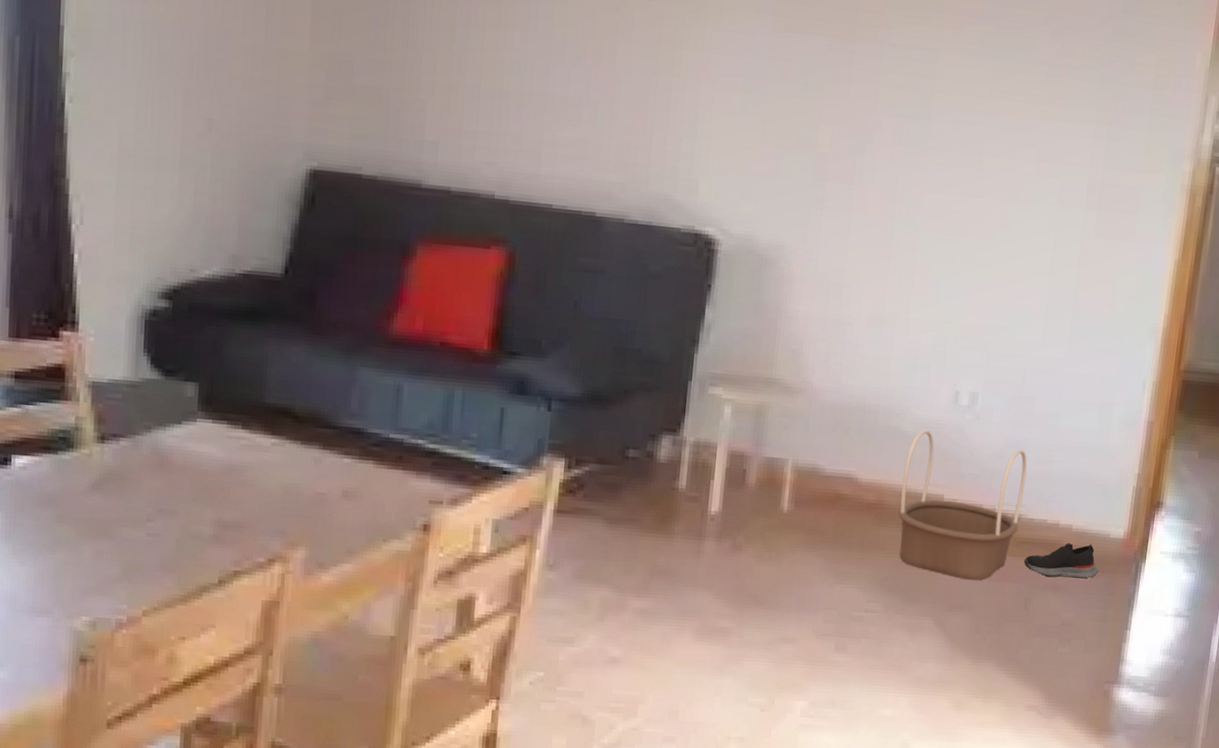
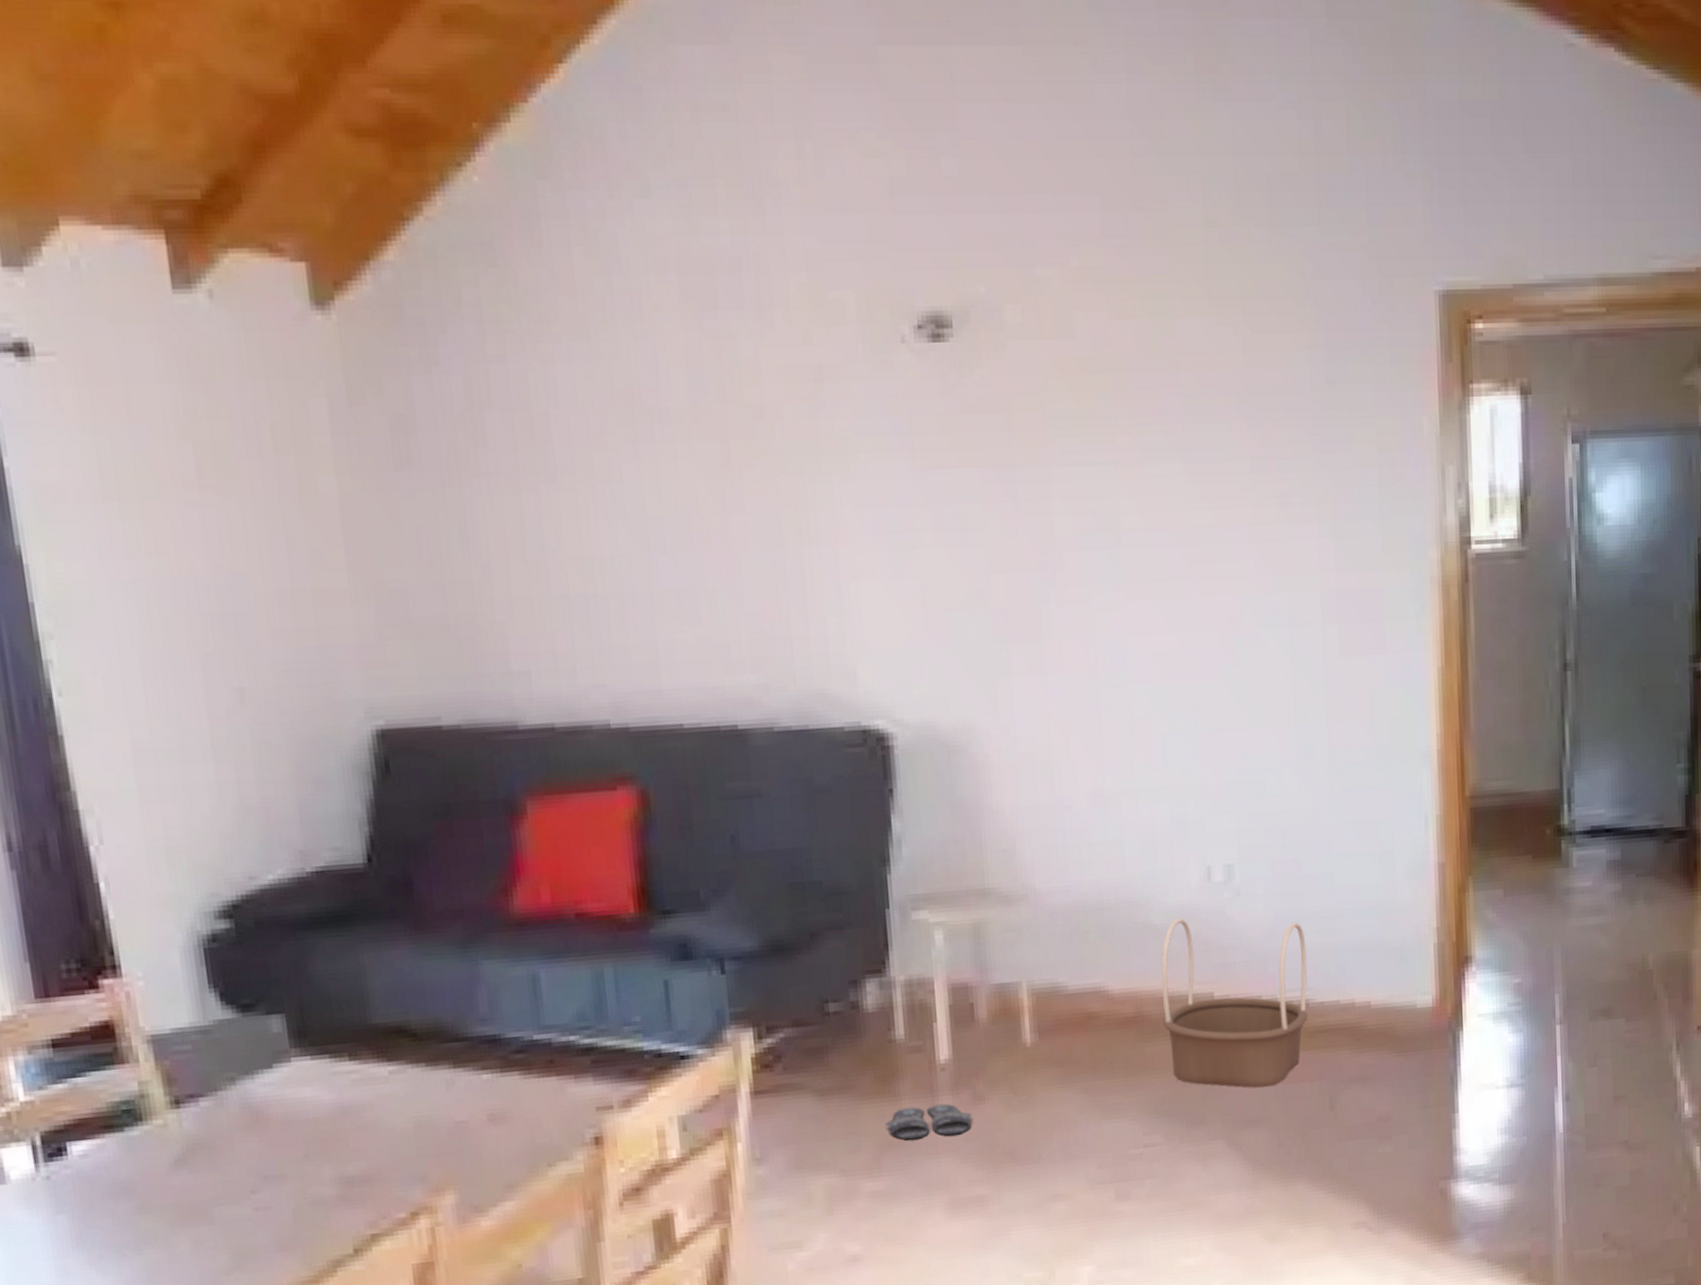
slippers: none [658,545,730,575] -> present [885,1103,973,1141]
shoe: present [1024,543,1099,578] -> none [1321,1019,1410,1068]

